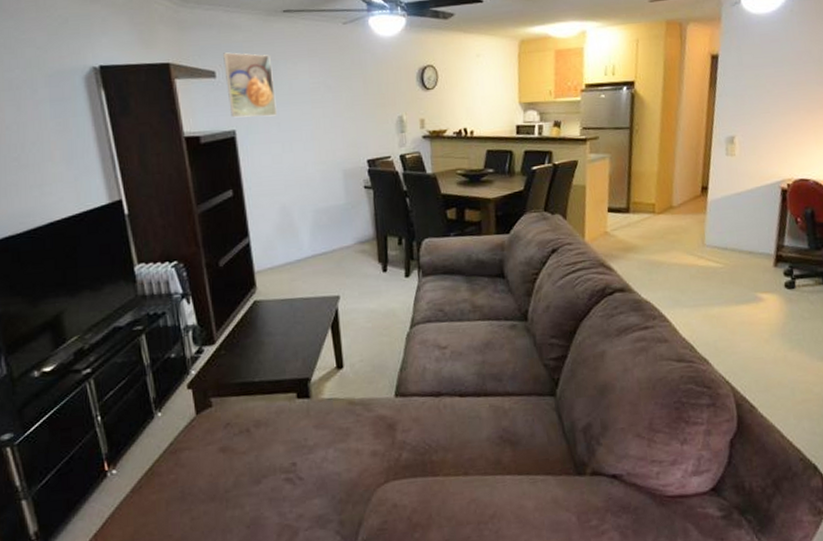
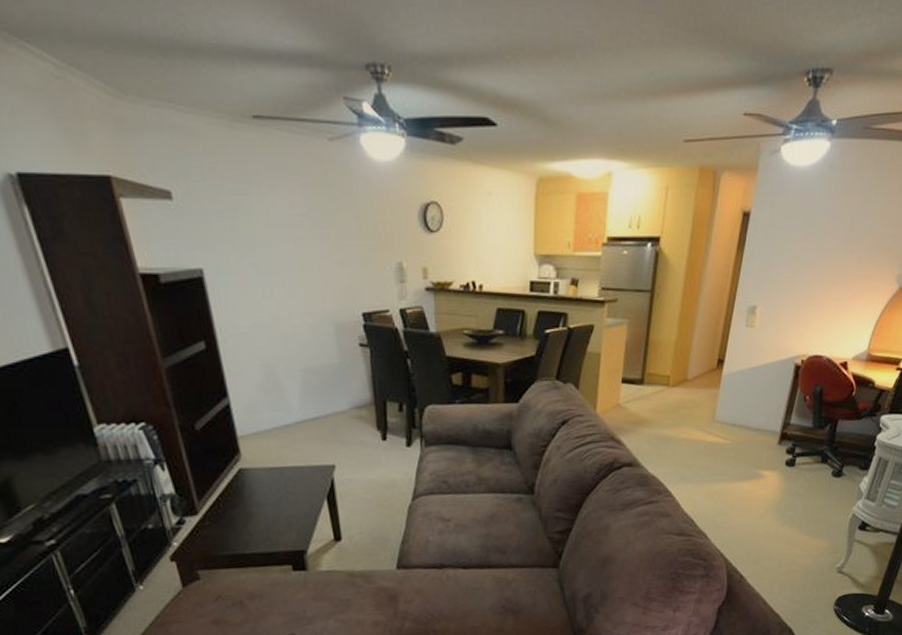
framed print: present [223,52,278,118] -> none [179,167,254,254]

